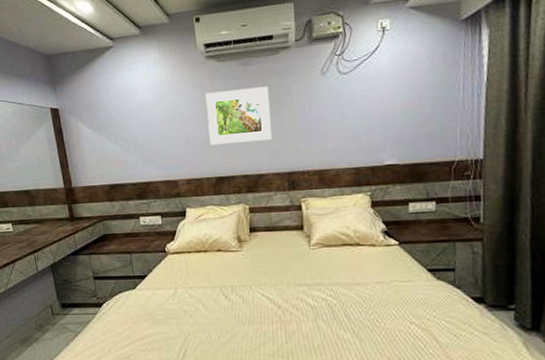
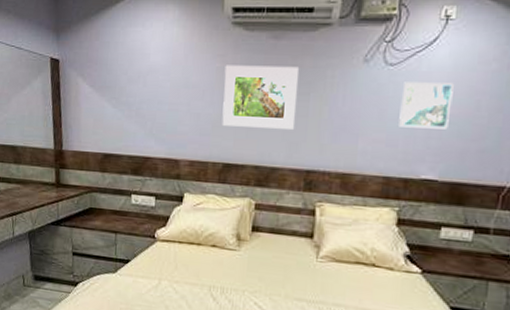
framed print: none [357,82,400,124] -> present [399,82,454,129]

